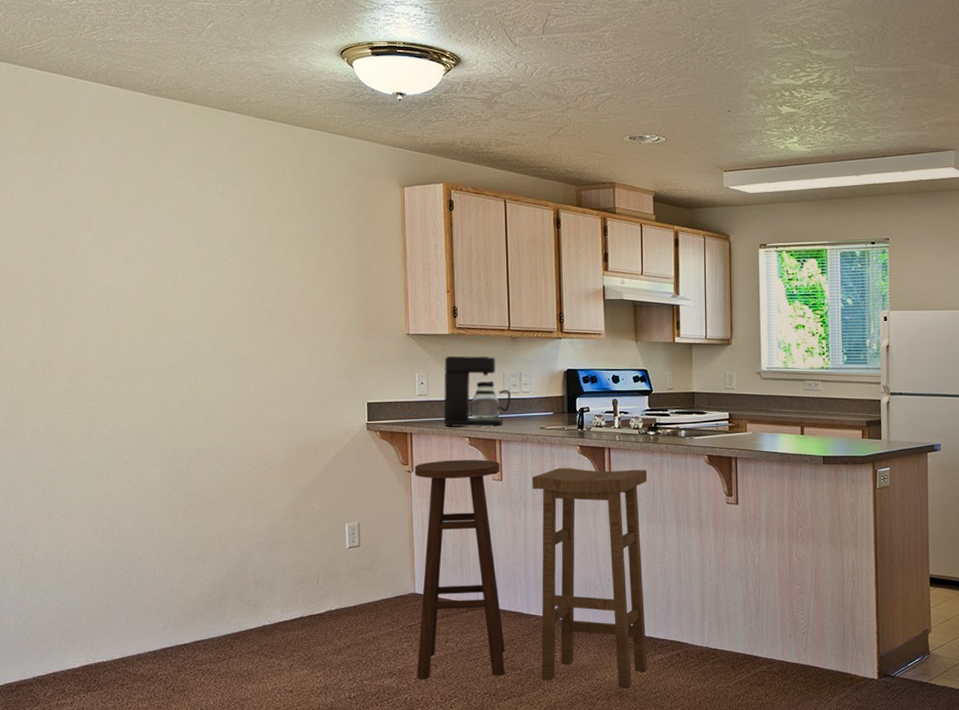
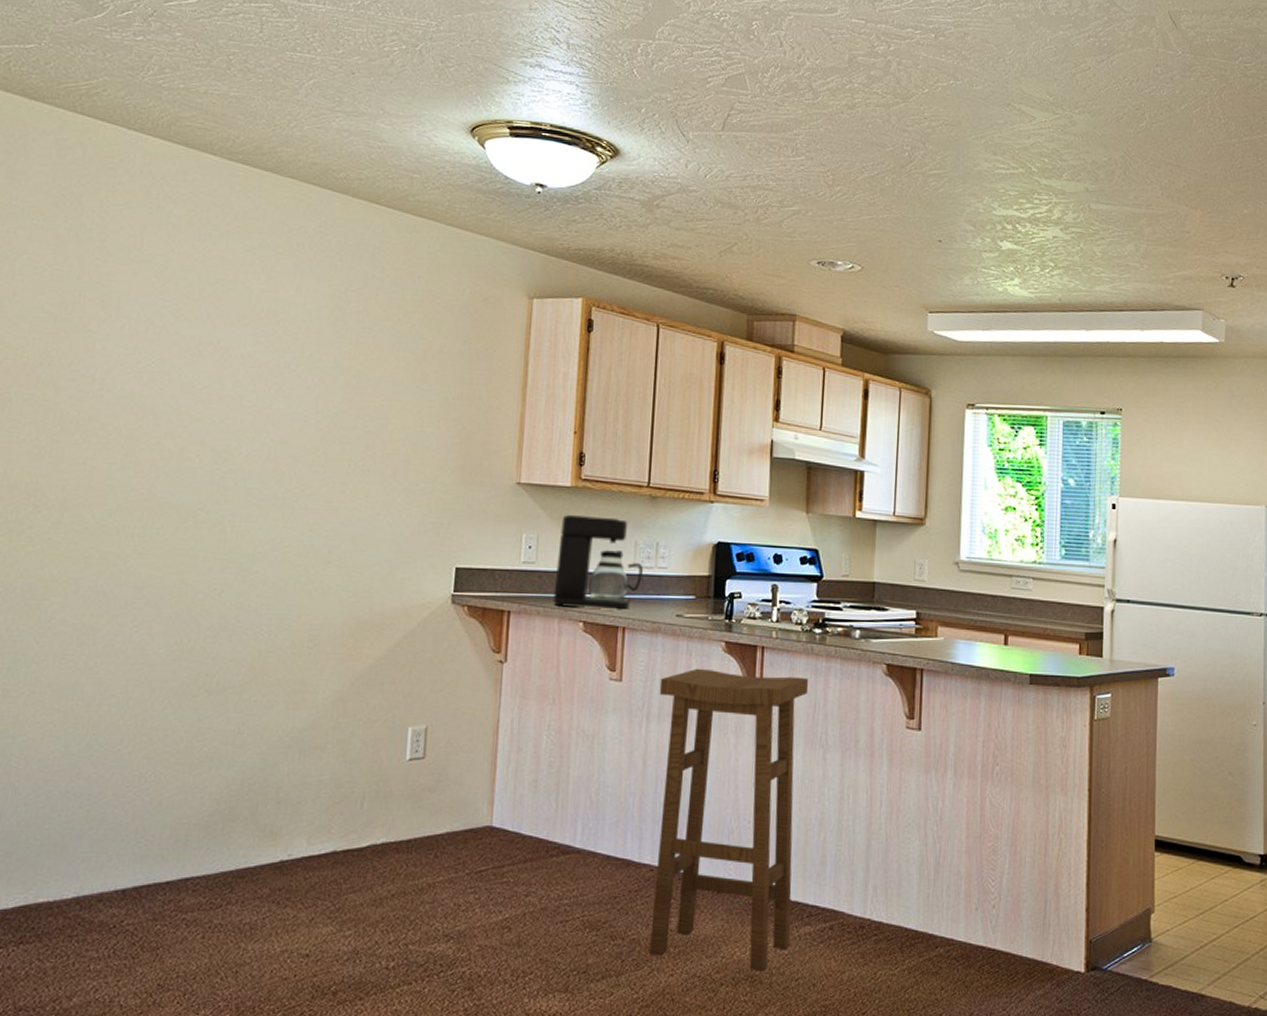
bar stool: present [414,459,506,680] -> none [482,649,621,947]

